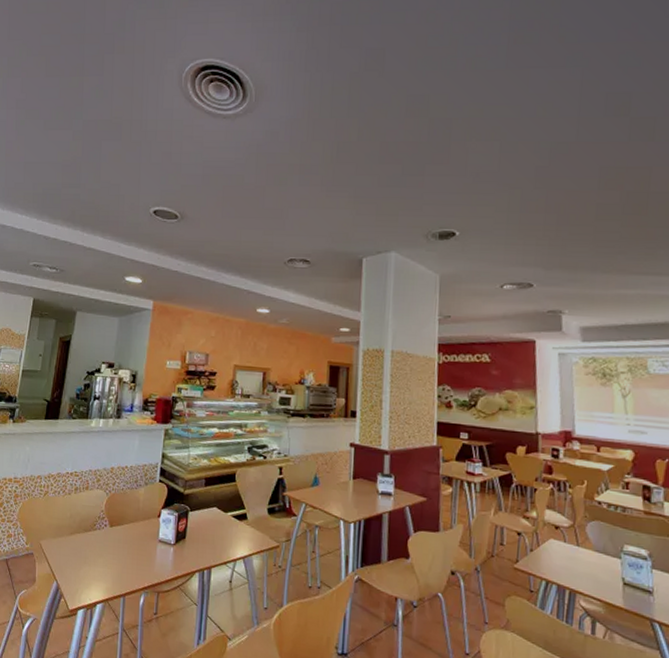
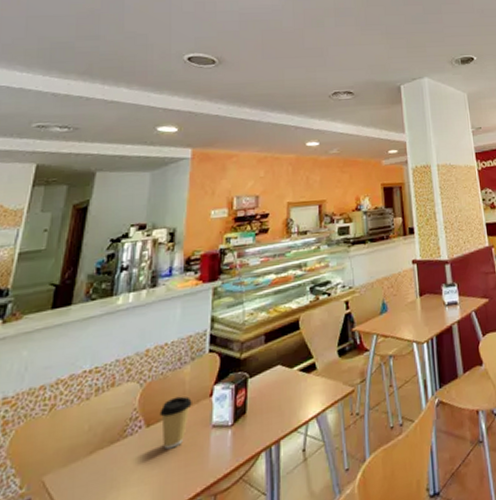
coffee cup: none [120,510,144,549] -> present [160,396,192,450]

